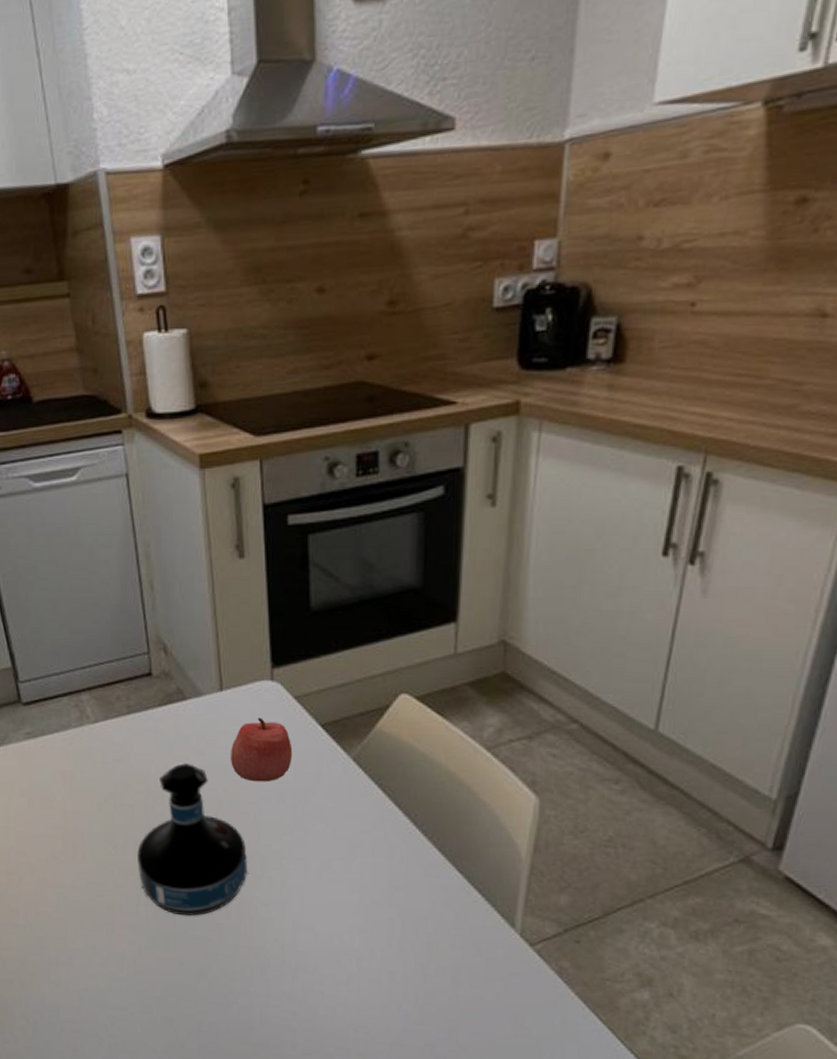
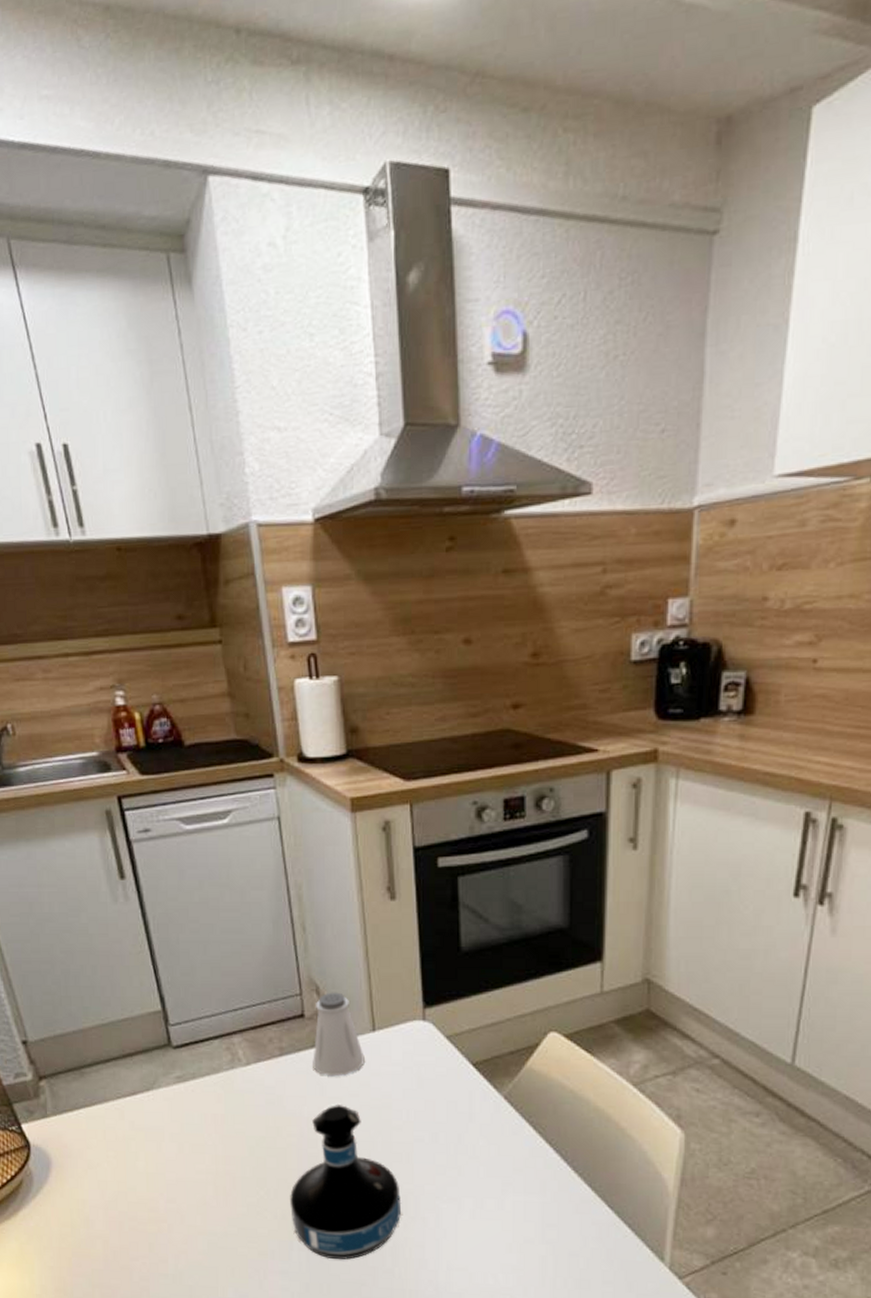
saltshaker: none [160,651,212,735] -> present [313,992,365,1077]
apple: present [231,717,293,782] -> none [384,1057,445,1122]

